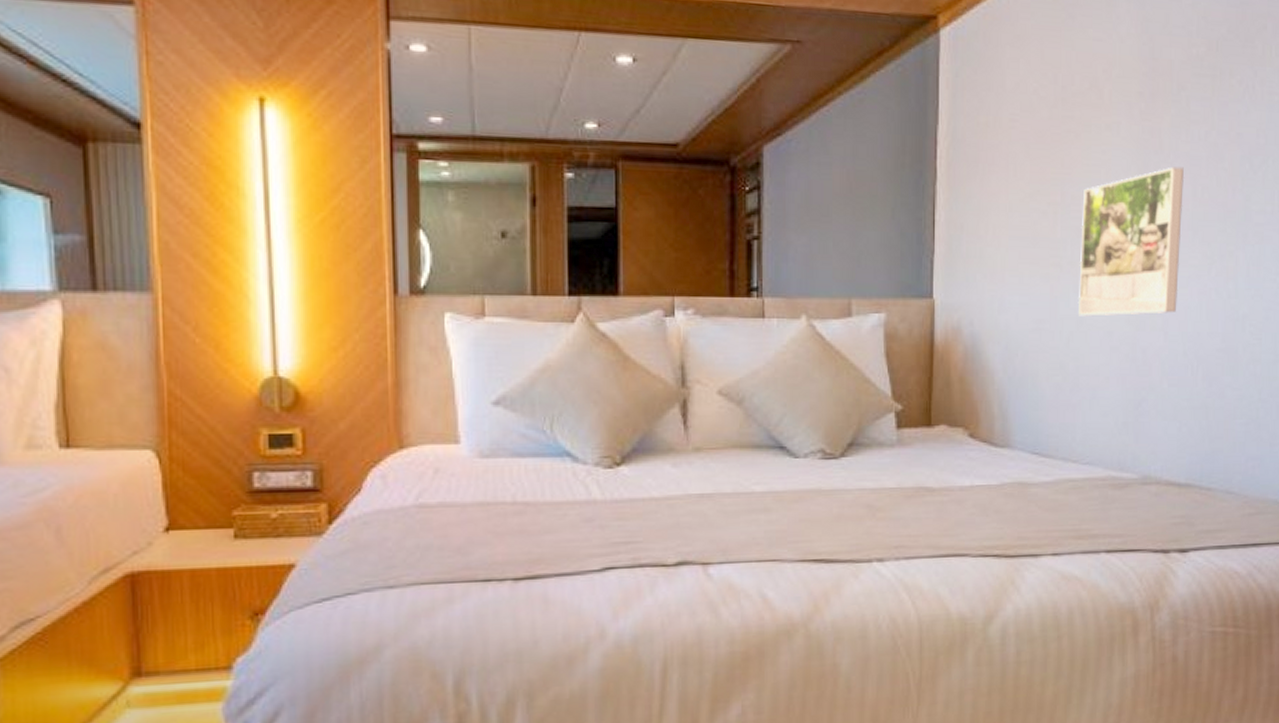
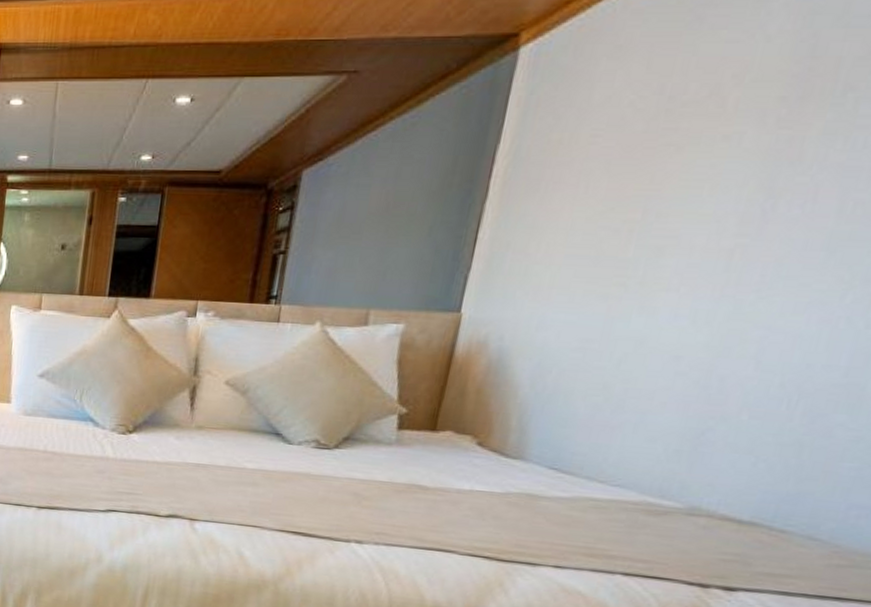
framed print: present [1078,166,1185,317] -> none [639,179,831,341]

